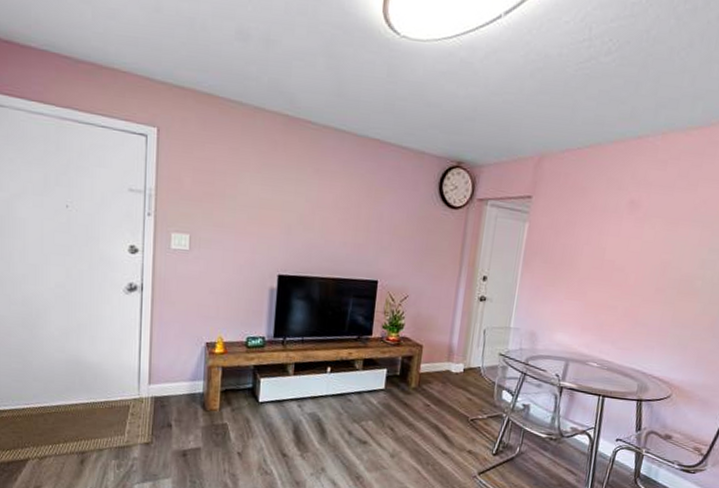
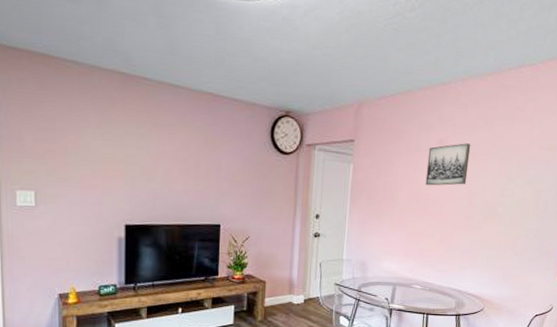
wall art: none [610,205,668,253] -> present [425,143,471,186]

